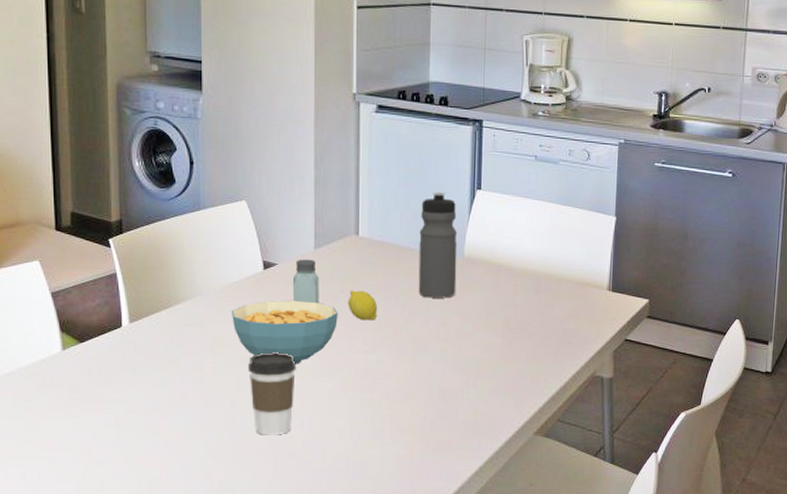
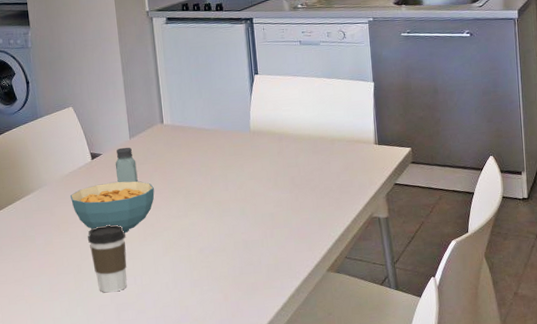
fruit: present [347,290,377,321] -> none [160,167,185,192]
water bottle: present [418,191,458,298] -> none [211,80,248,168]

